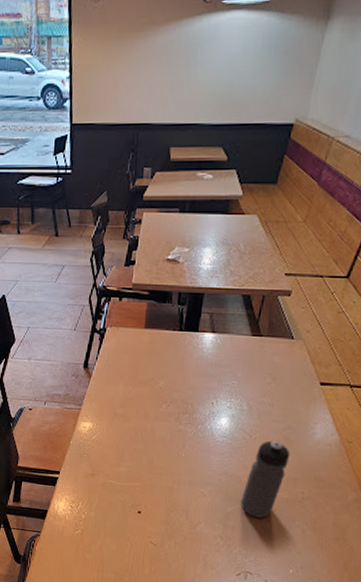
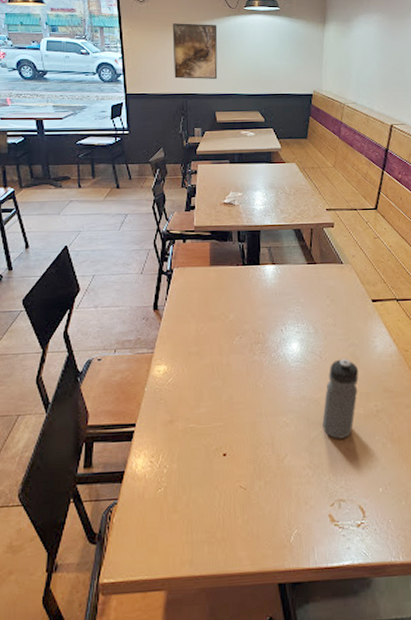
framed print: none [127,27,185,105] -> present [172,23,218,79]

